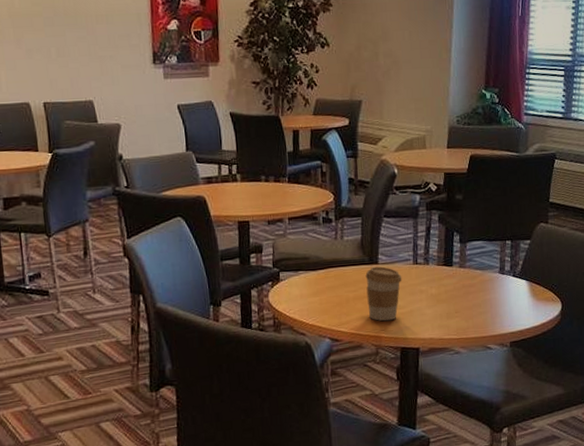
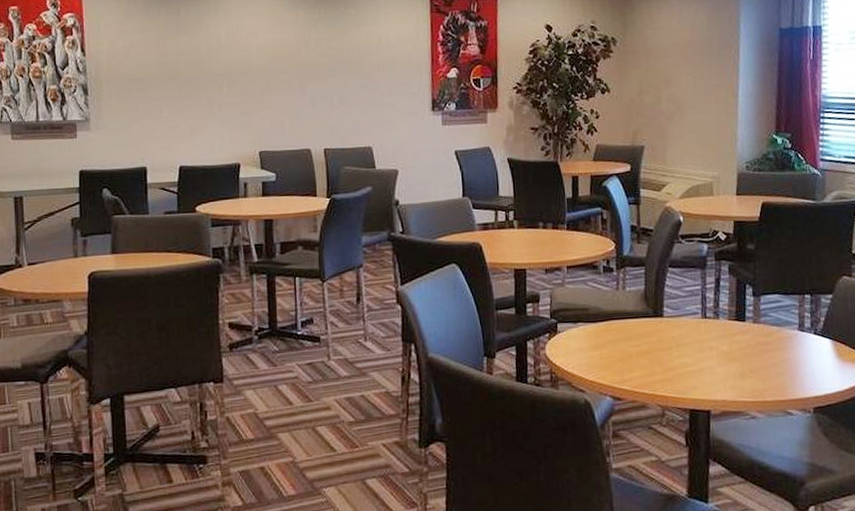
coffee cup: present [365,266,402,322] -> none [649,320,690,380]

